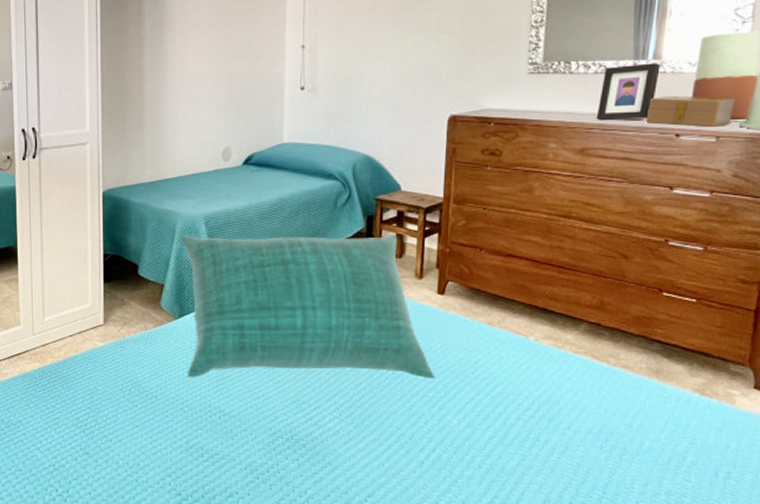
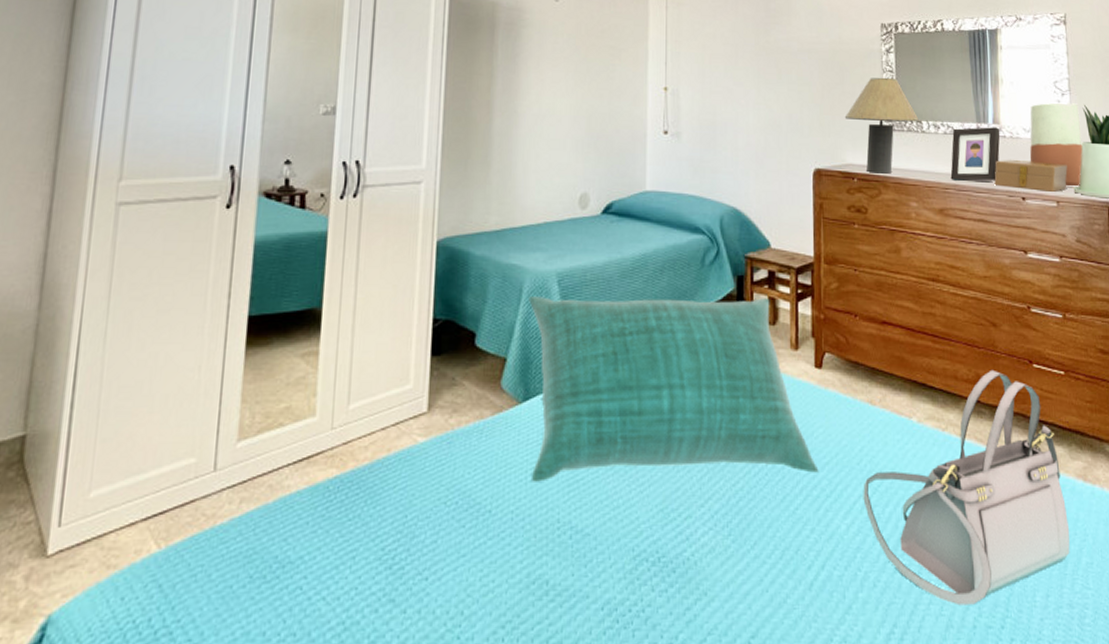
handbag: none [475,297,679,487] -> present [863,369,1070,606]
table lamp: none [485,18,568,117] -> present [844,77,919,174]

